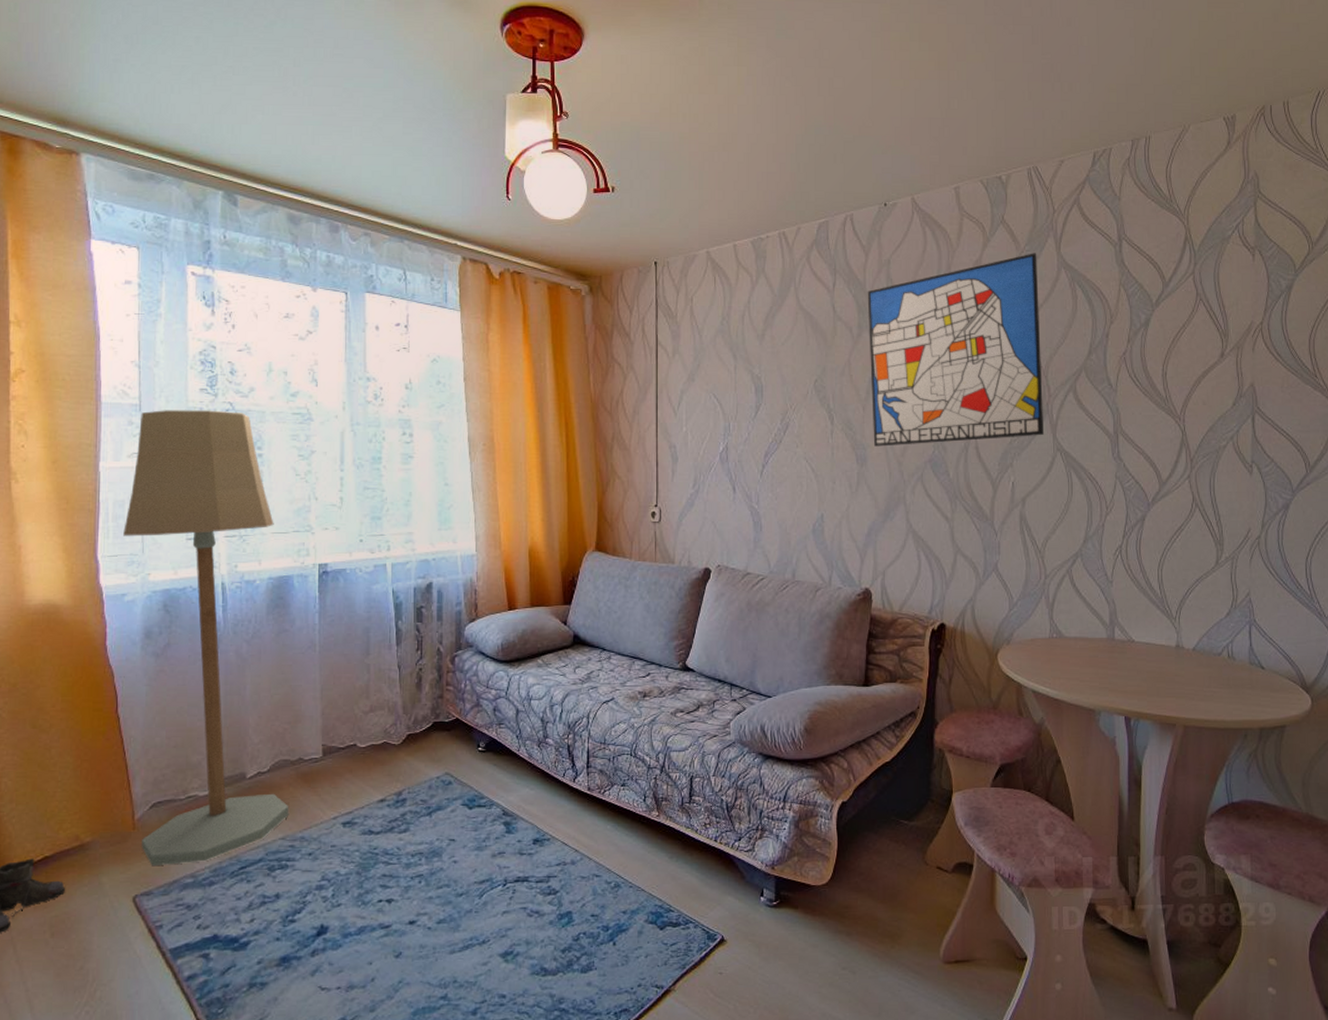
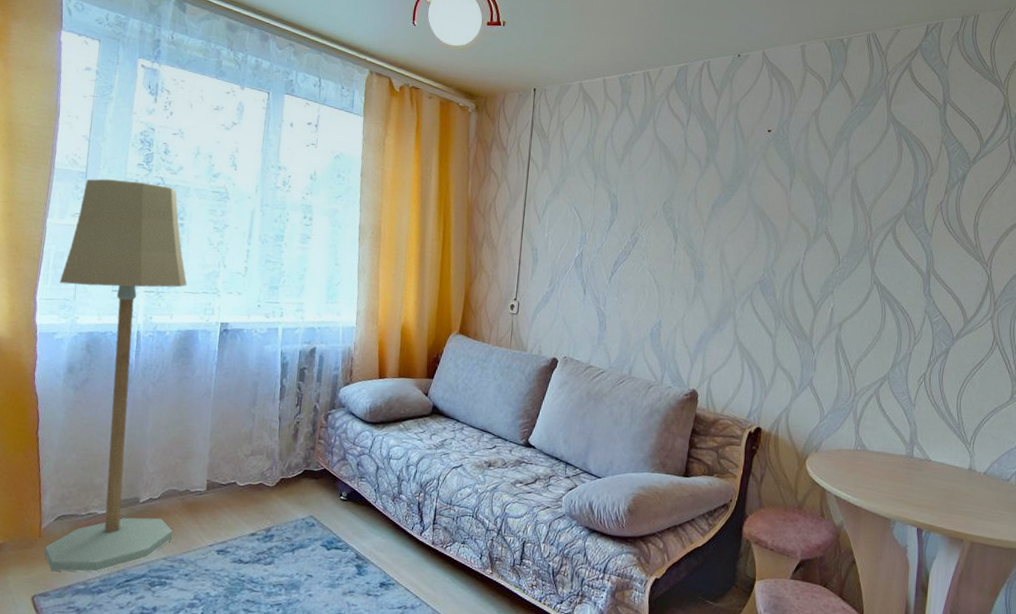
wall art: present [867,253,1043,447] -> none [711,108,870,269]

